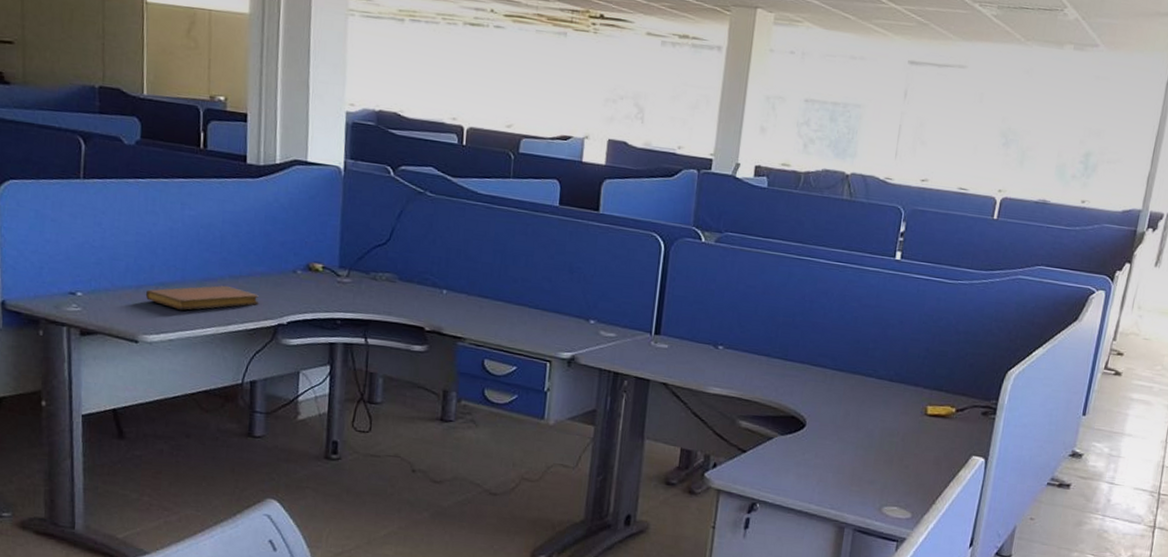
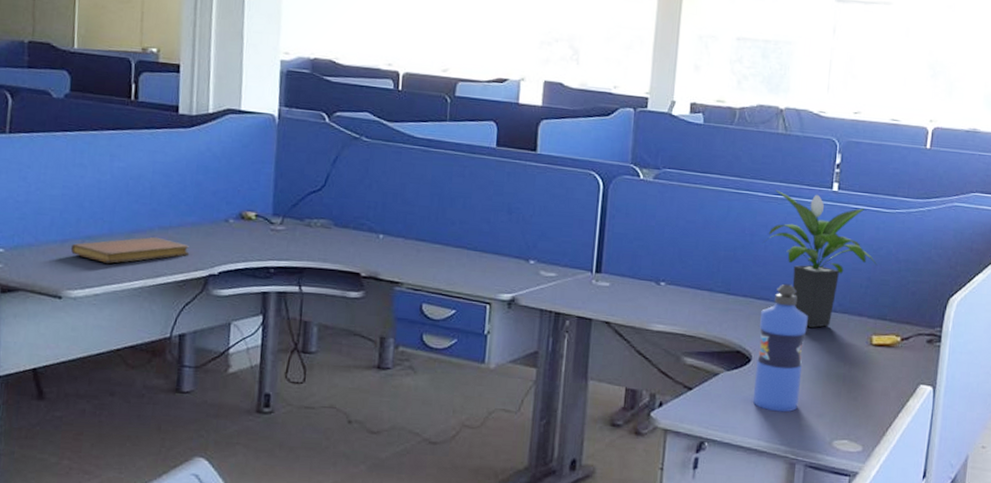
water bottle: none [805,351,864,478] -> present [752,283,808,412]
potted plant: none [823,256,936,396] -> present [763,189,877,328]

